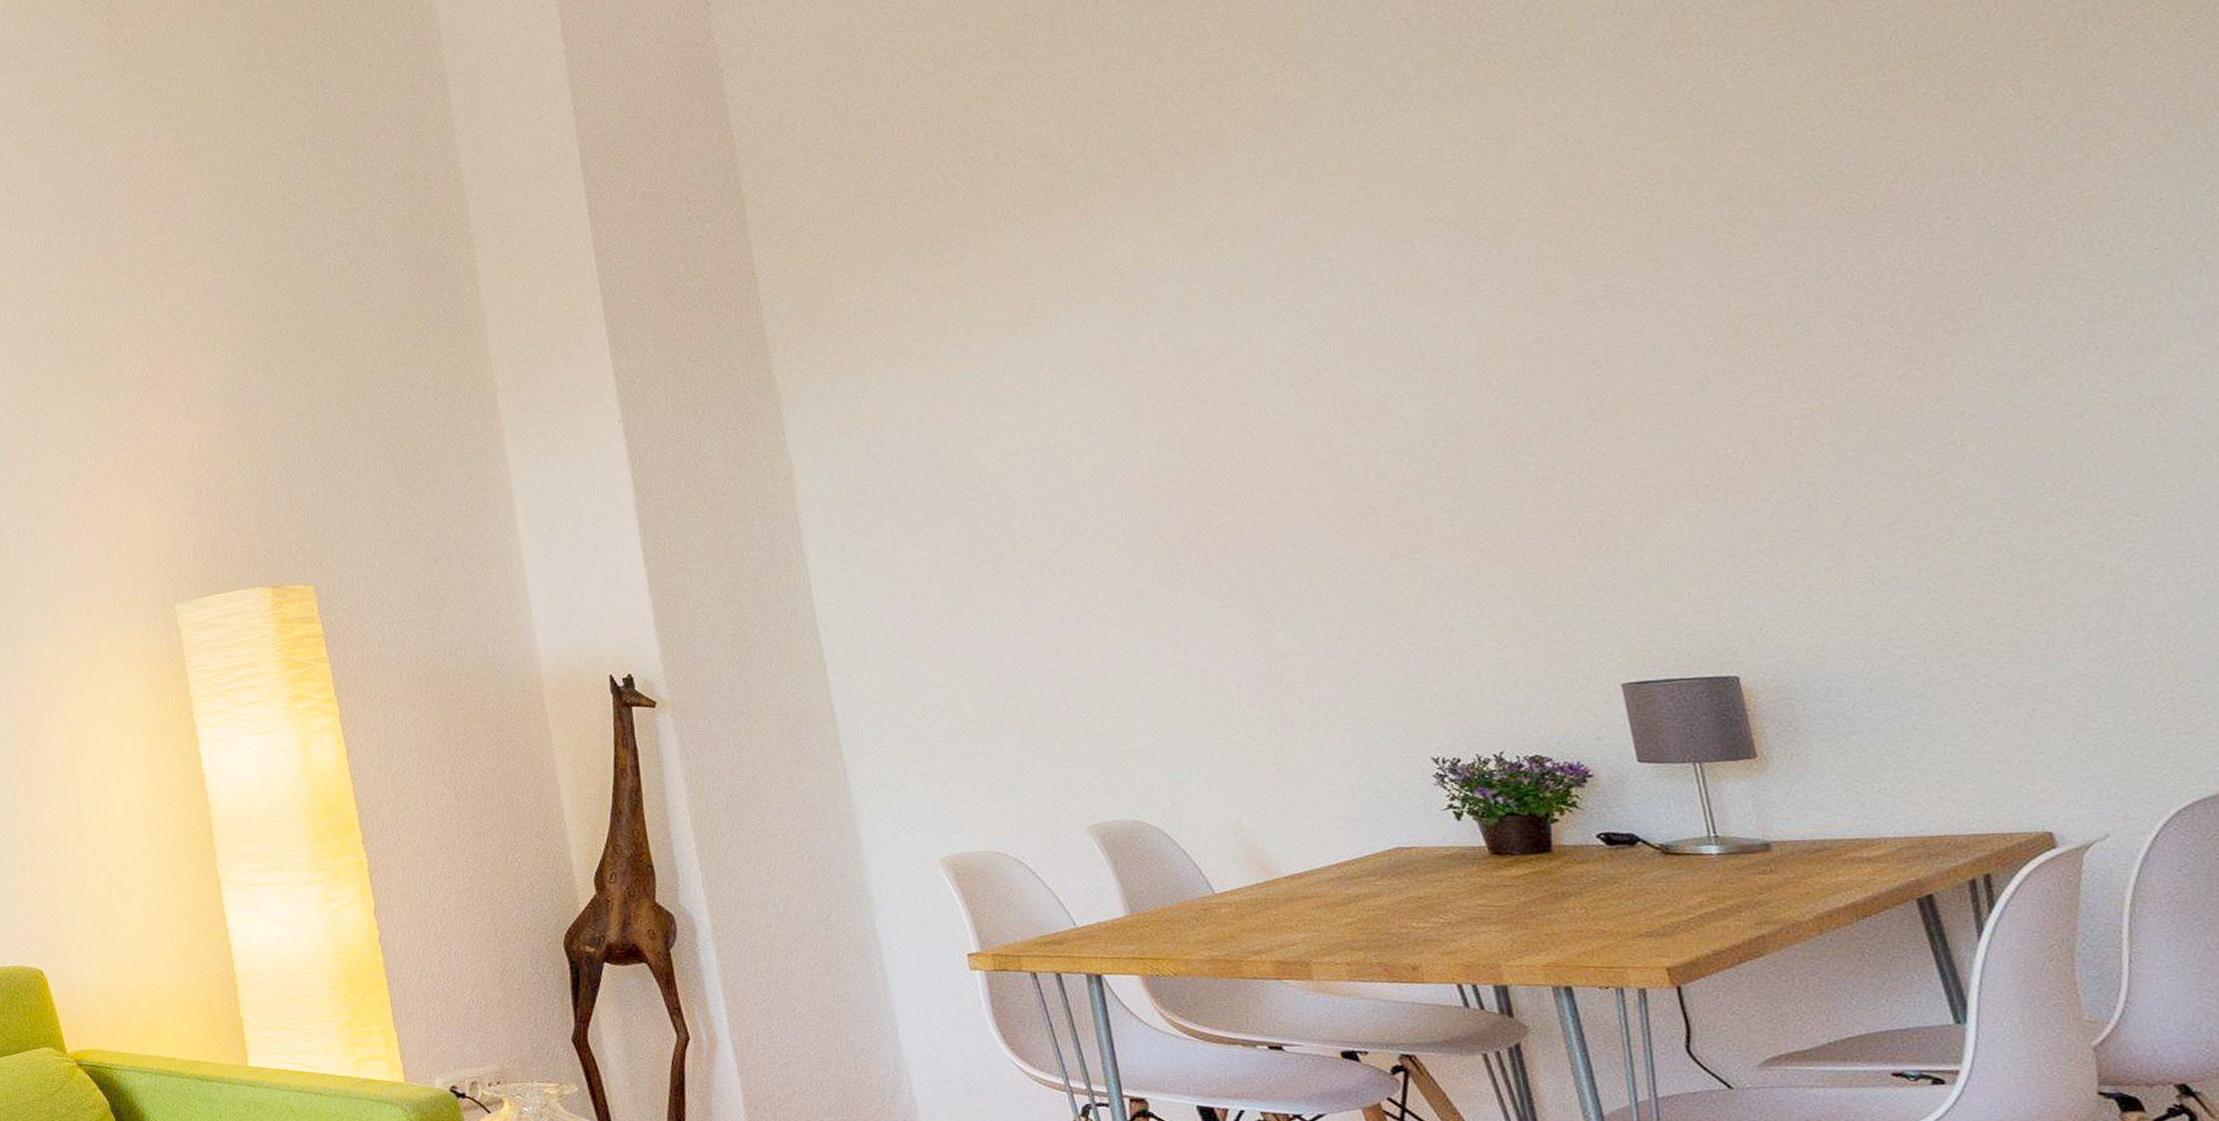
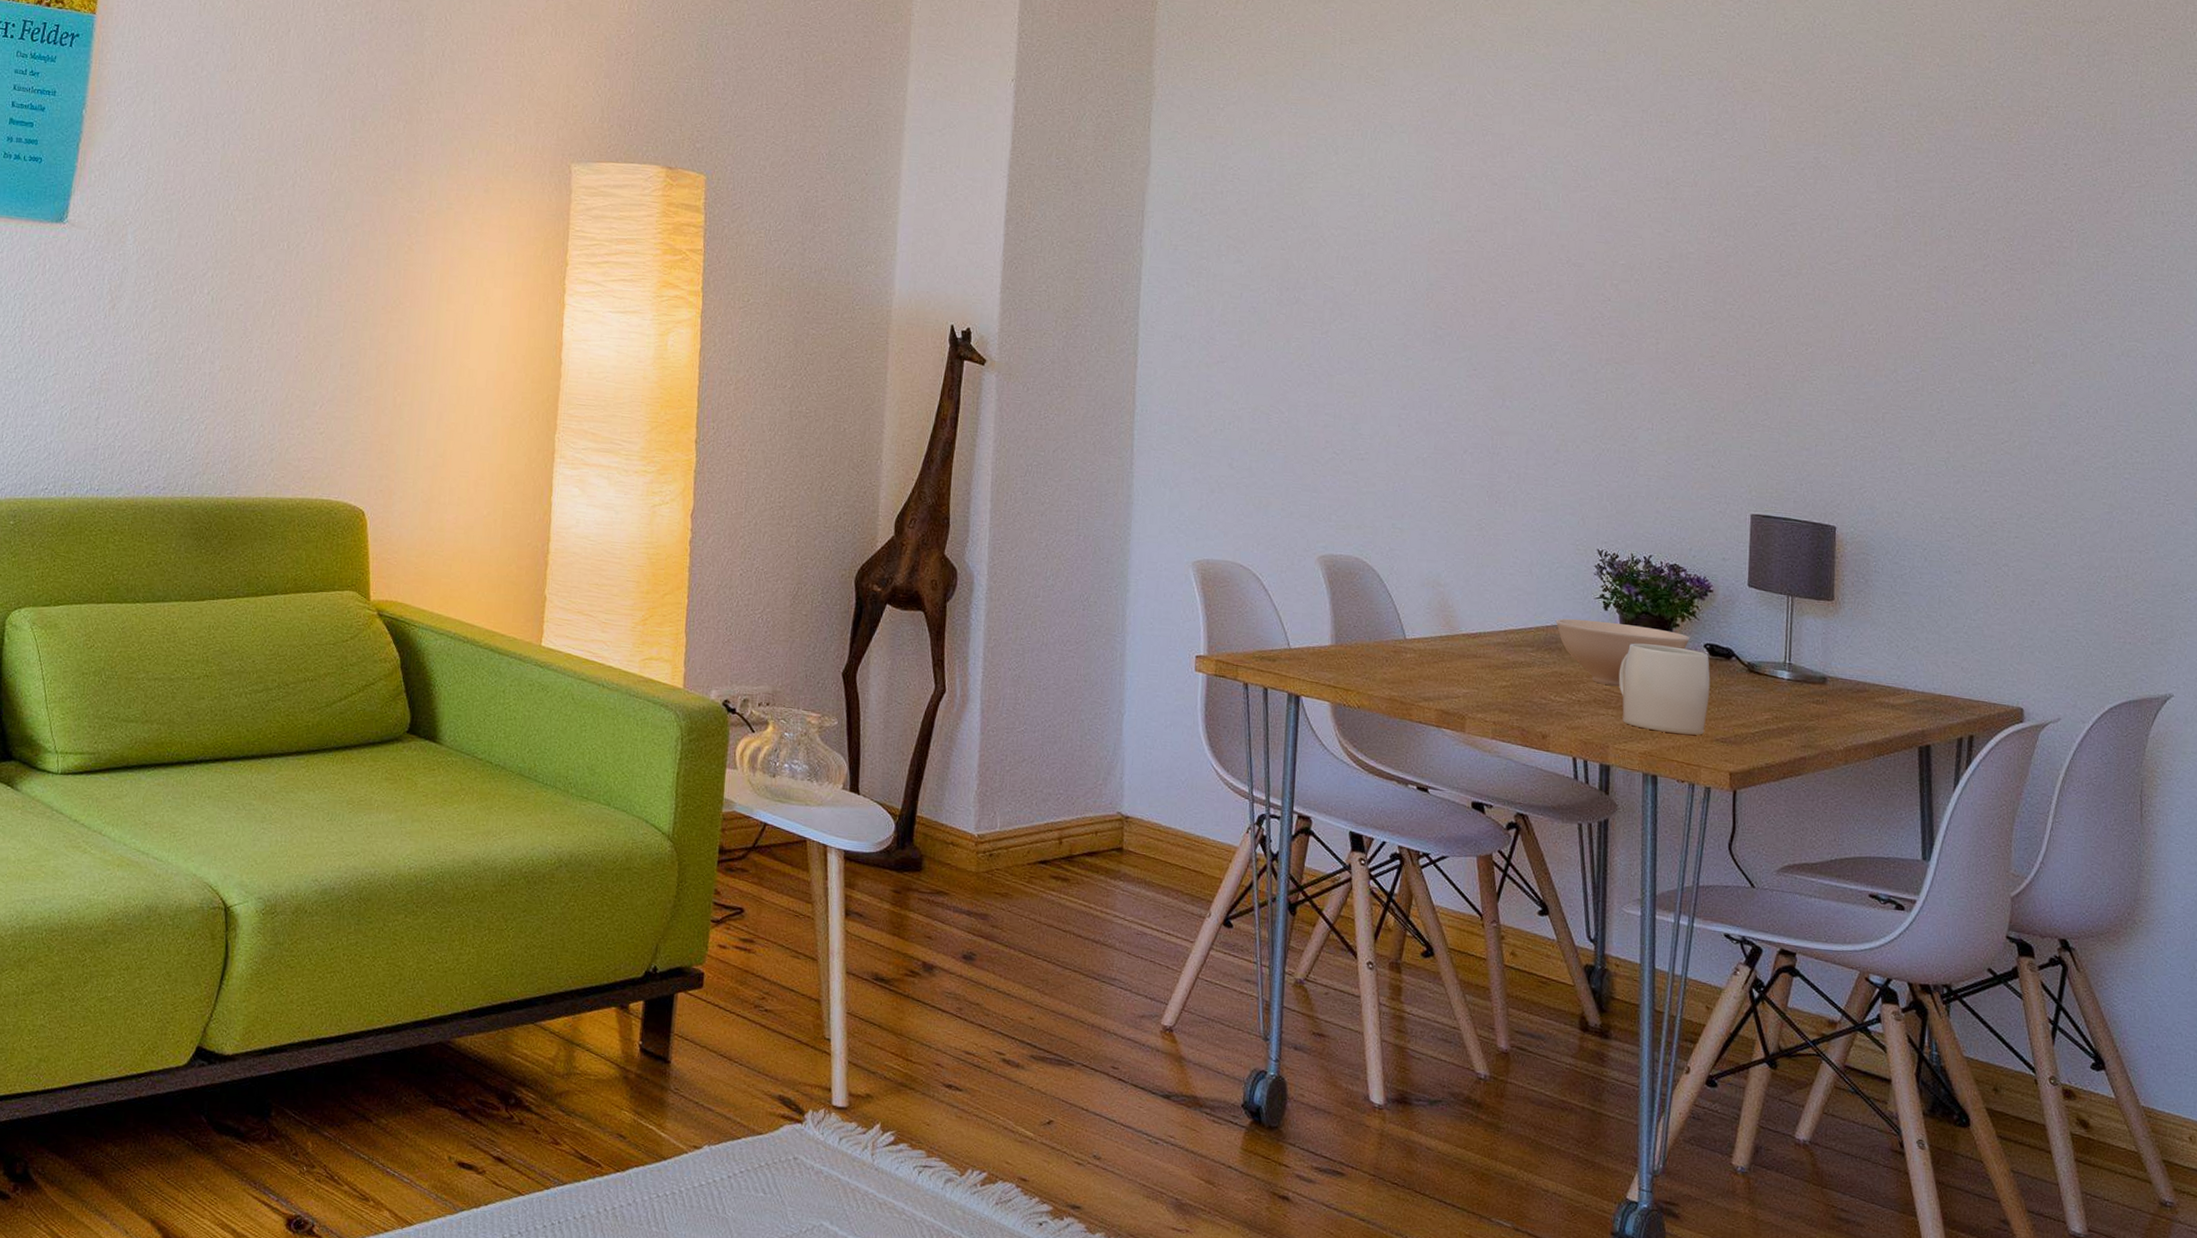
bowl: none [1397,828,1577,900] -> present [1555,618,1691,687]
mug: none [1492,843,1622,939] -> present [1618,643,1711,735]

